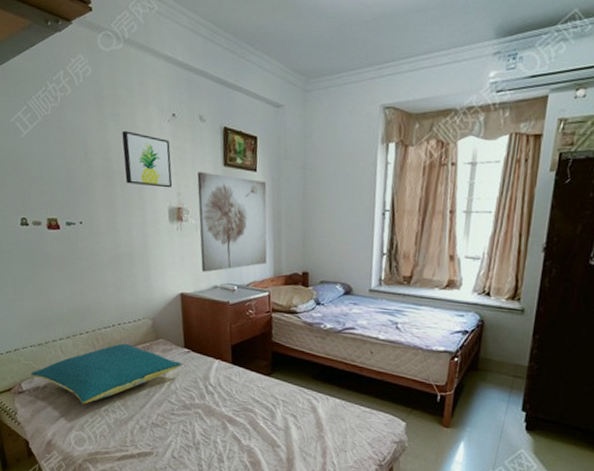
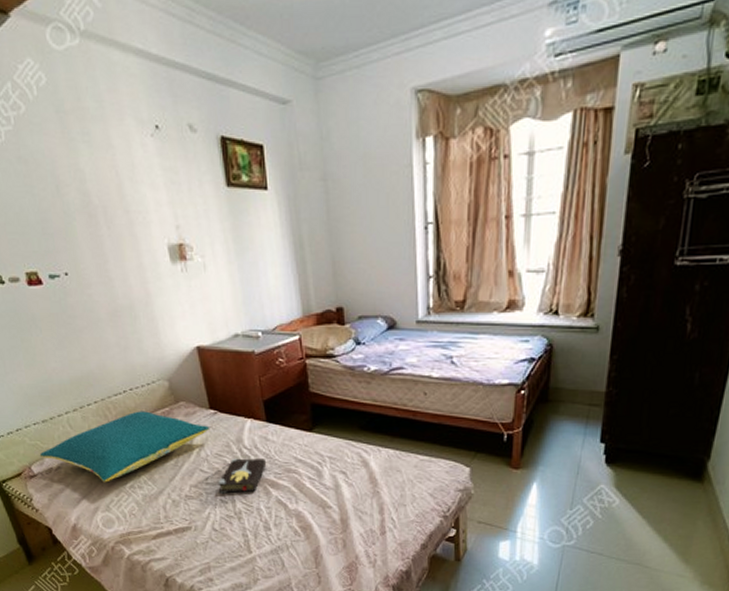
wall art: present [122,130,173,188] -> none [97,153,168,221]
hardback book: none [182,393,228,426] -> present [218,458,267,494]
wall art: present [197,172,268,272] -> none [196,197,293,319]

